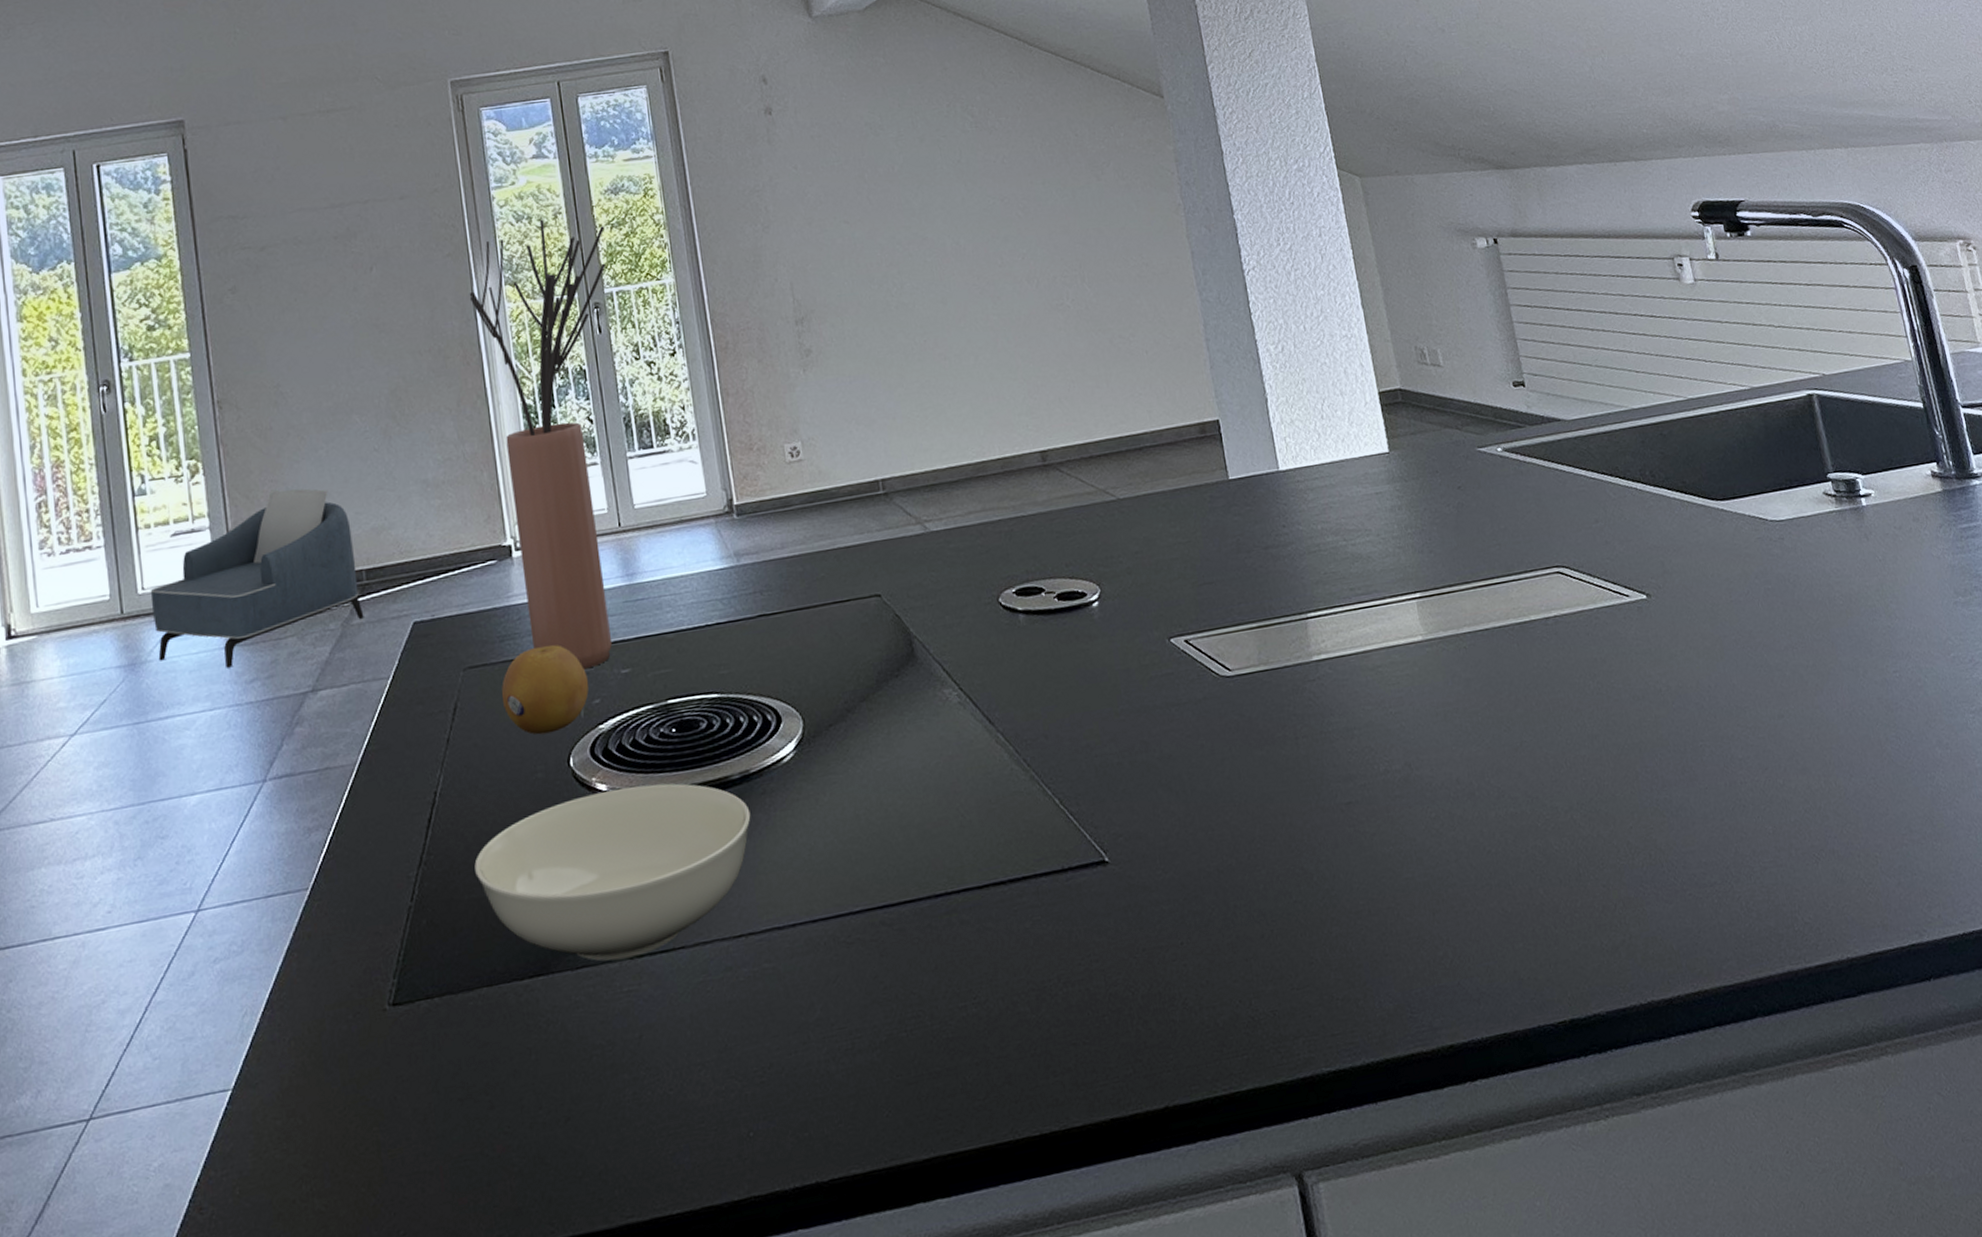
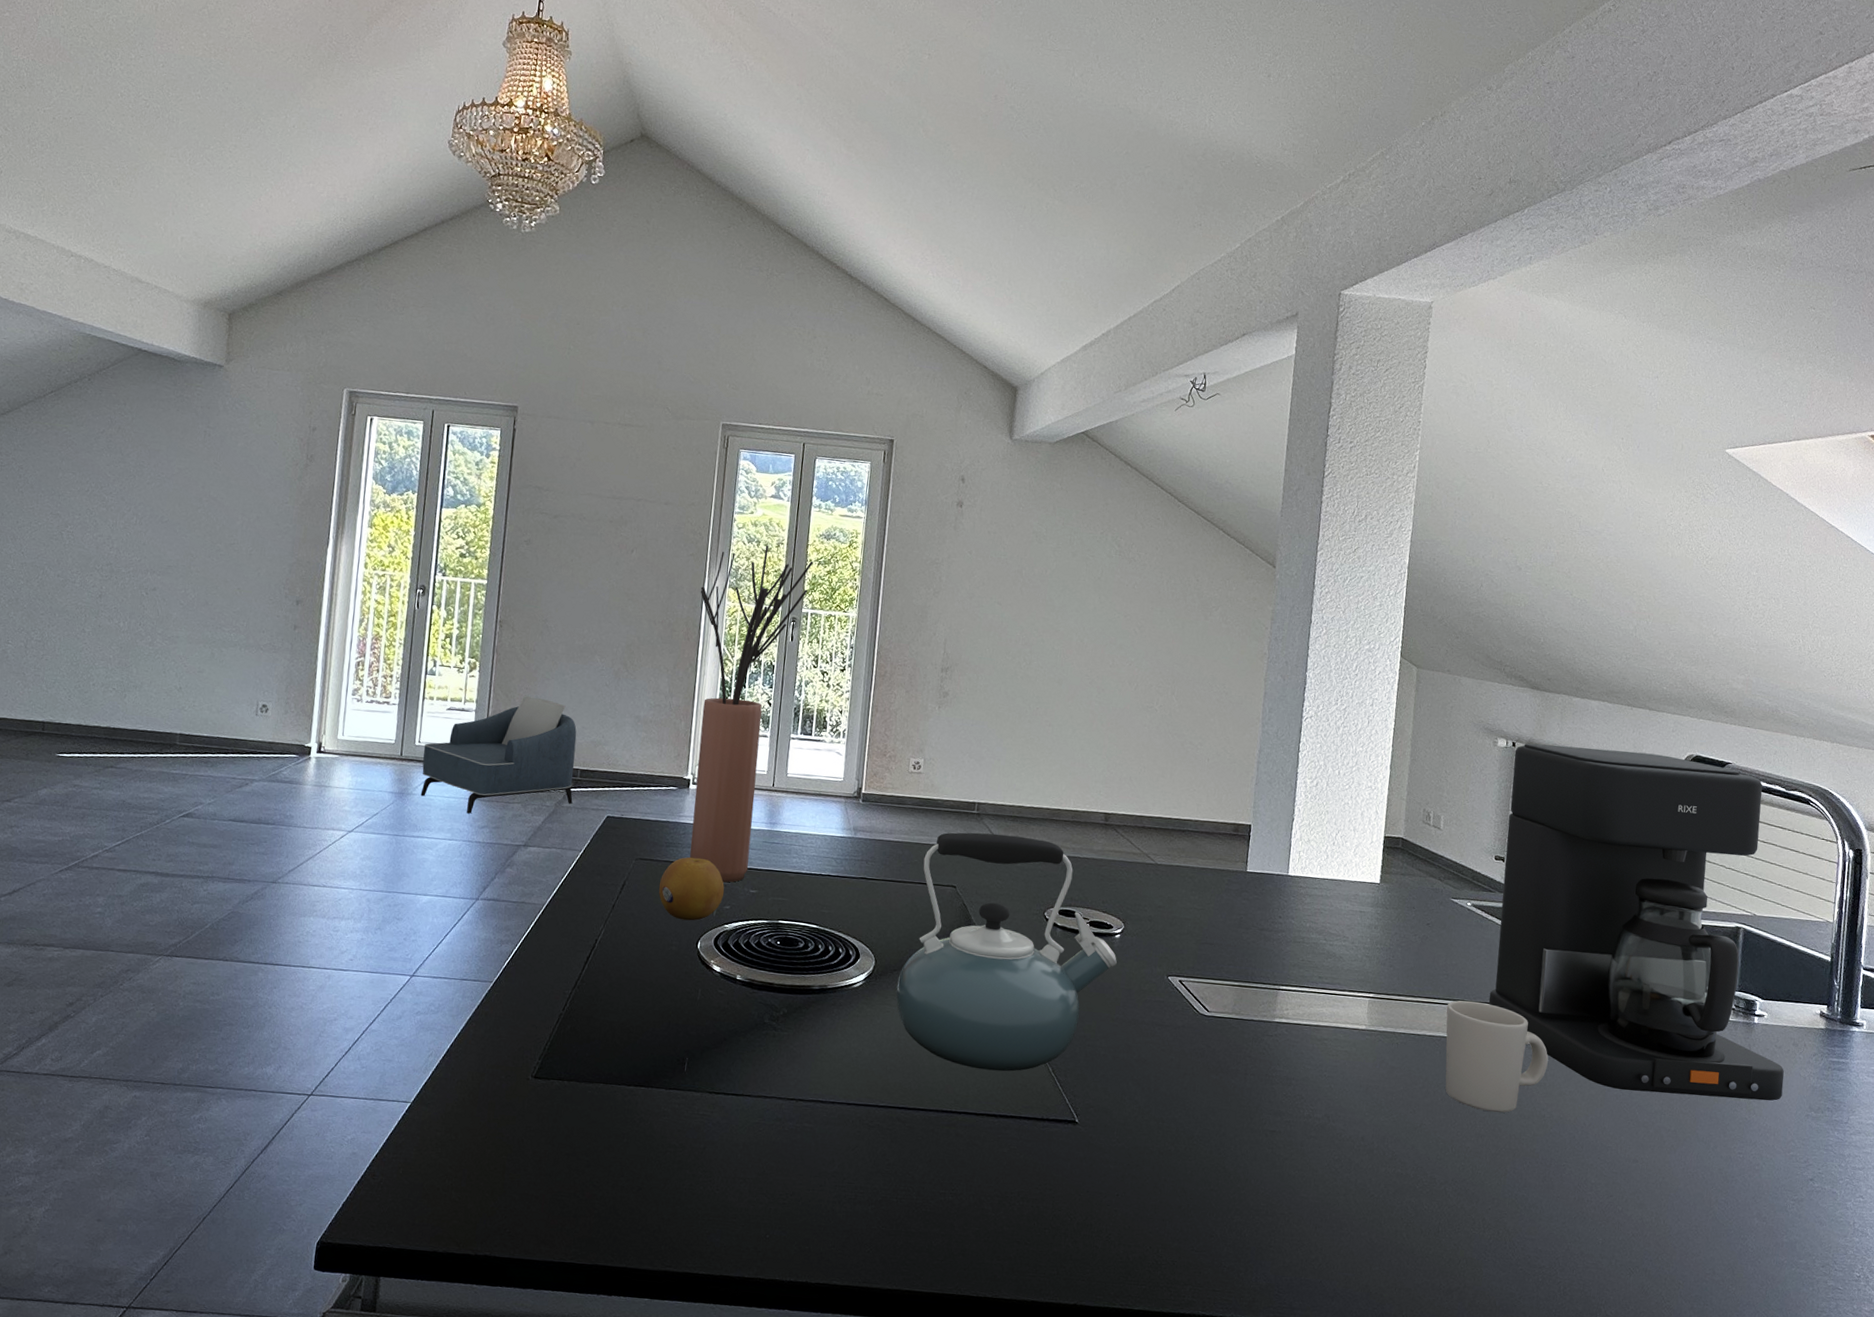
bowl: present [474,783,751,961] -> none [612,971,821,1093]
kettle: none [832,505,1105,828] -> present [896,832,1118,1072]
coffee maker: none [1499,207,1921,633] -> present [1488,743,1784,1101]
mug: none [1509,567,1647,704] -> present [1445,1000,1548,1113]

